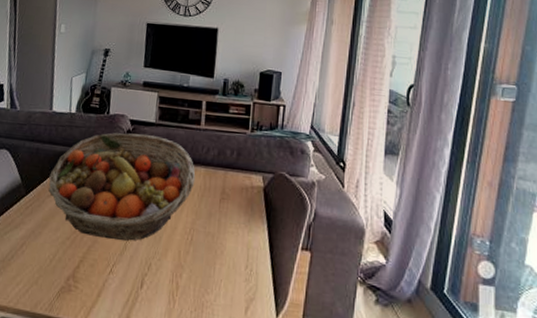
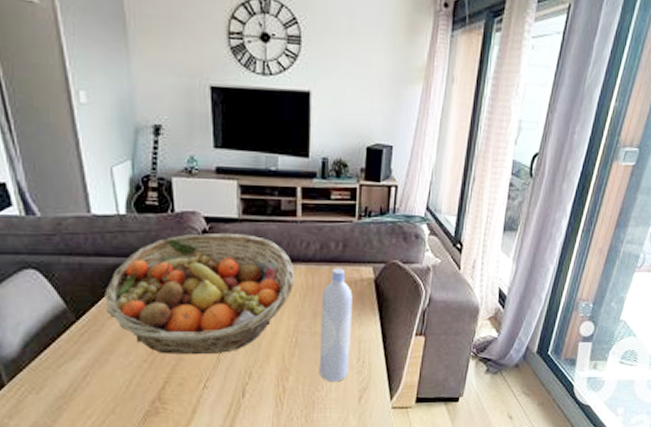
bottle: none [210,173,244,288] -> present [320,267,353,382]

